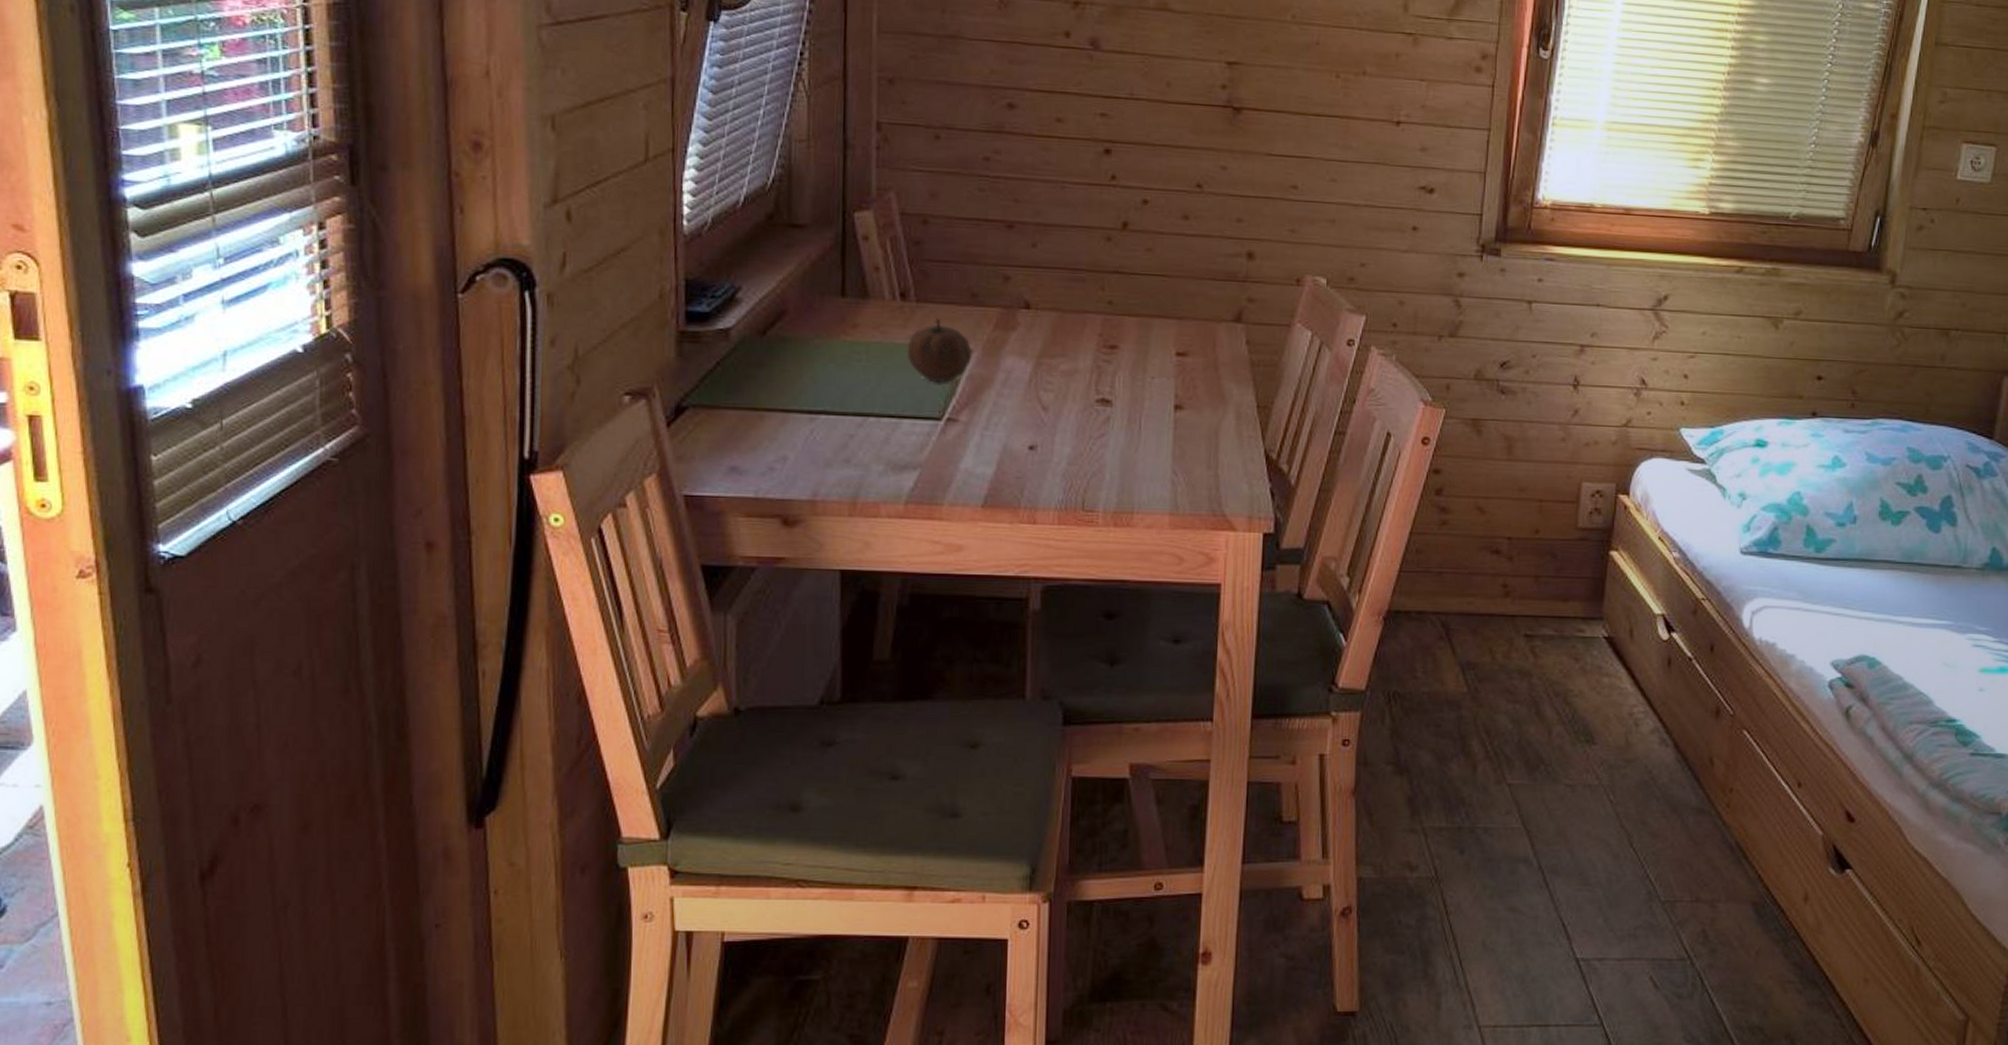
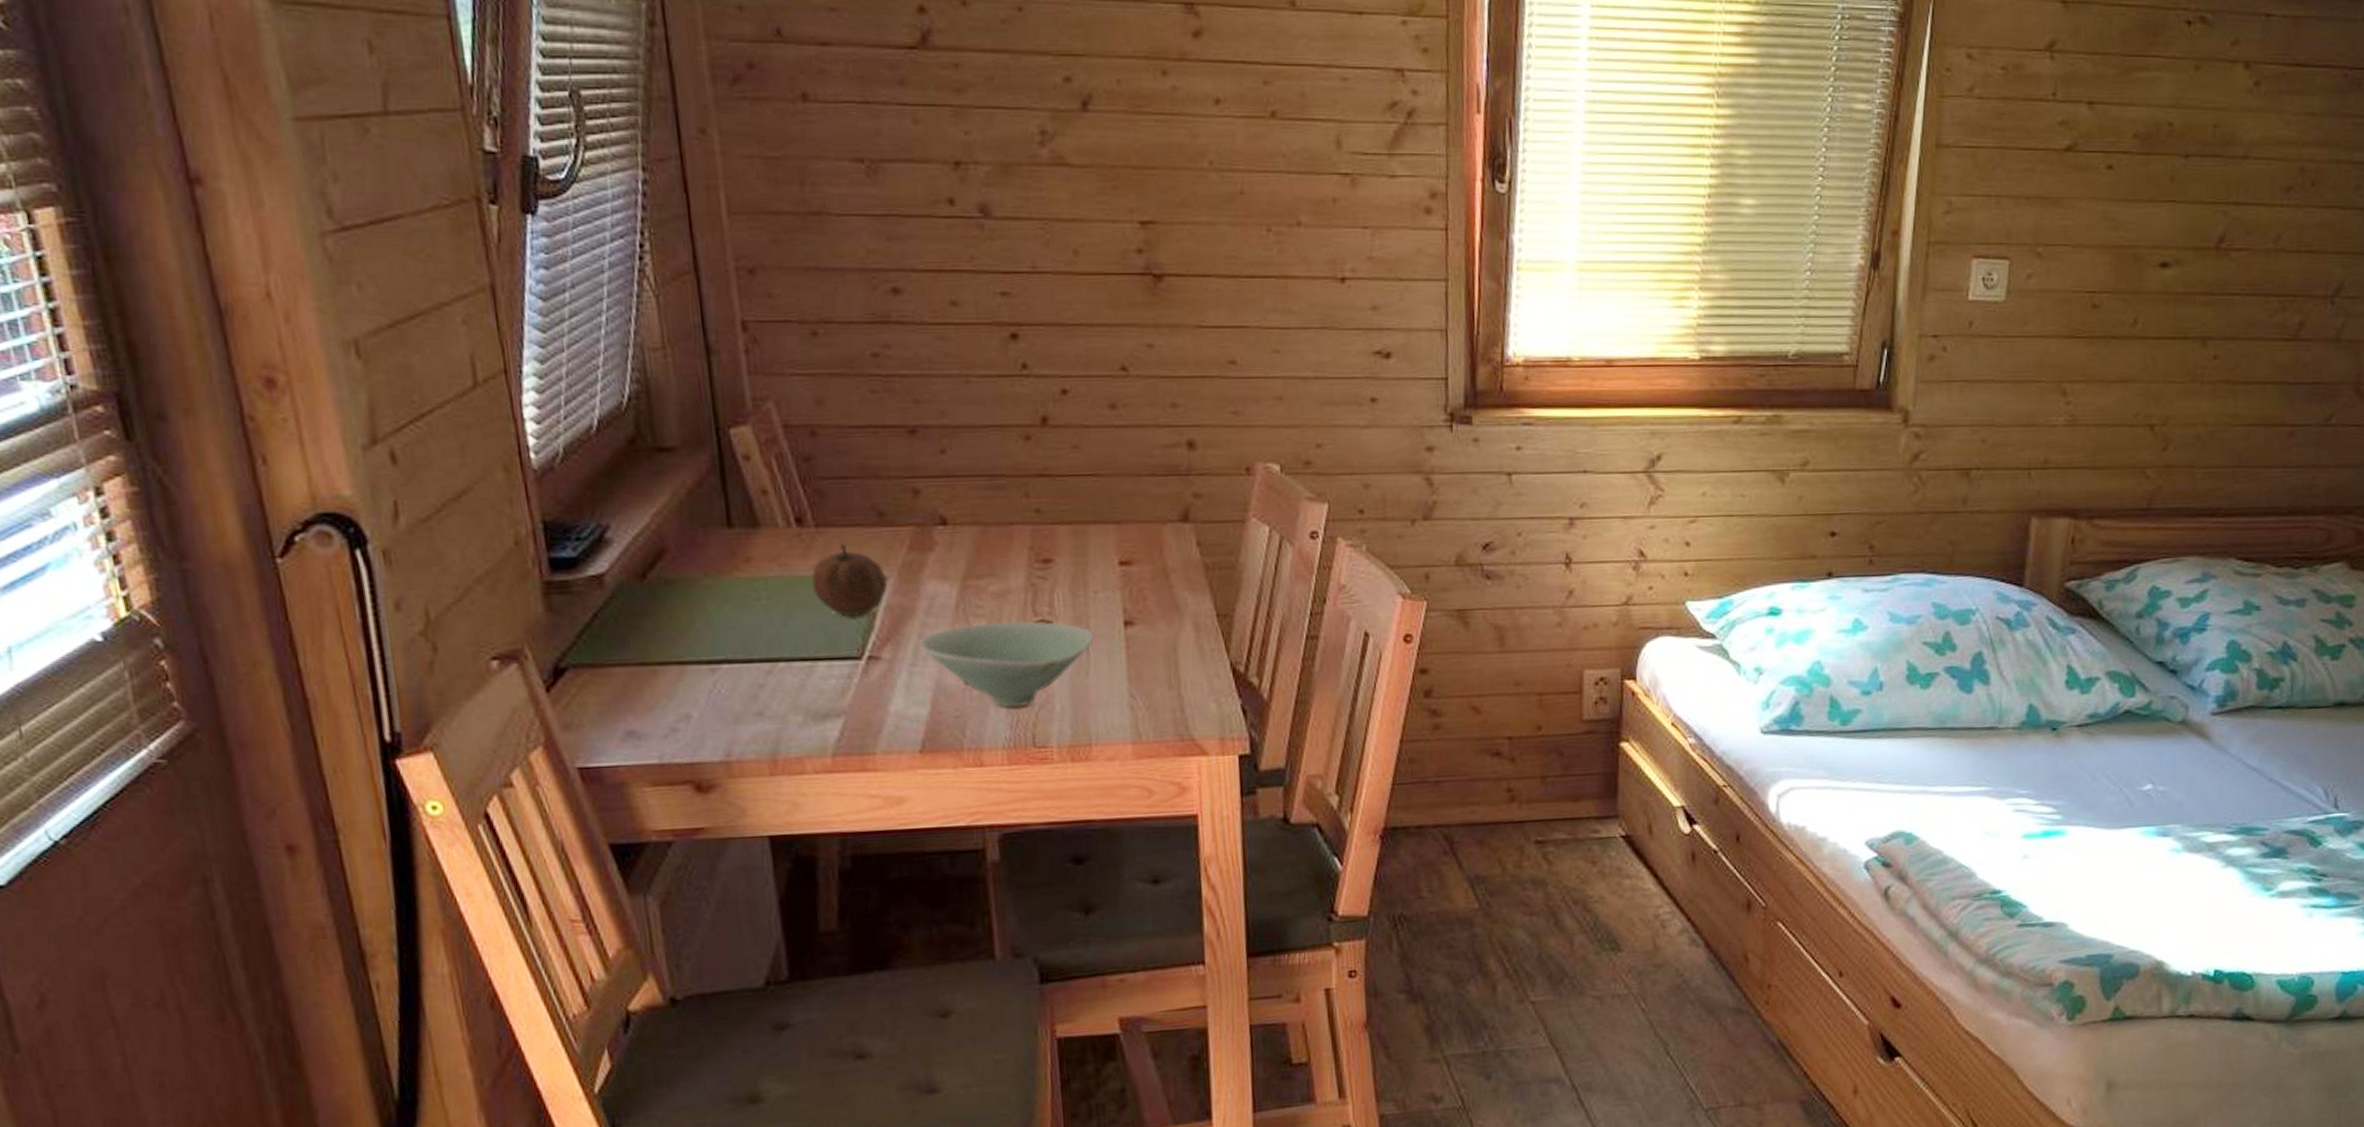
bowl: none [993,396,1148,474] -> present [919,620,1095,708]

